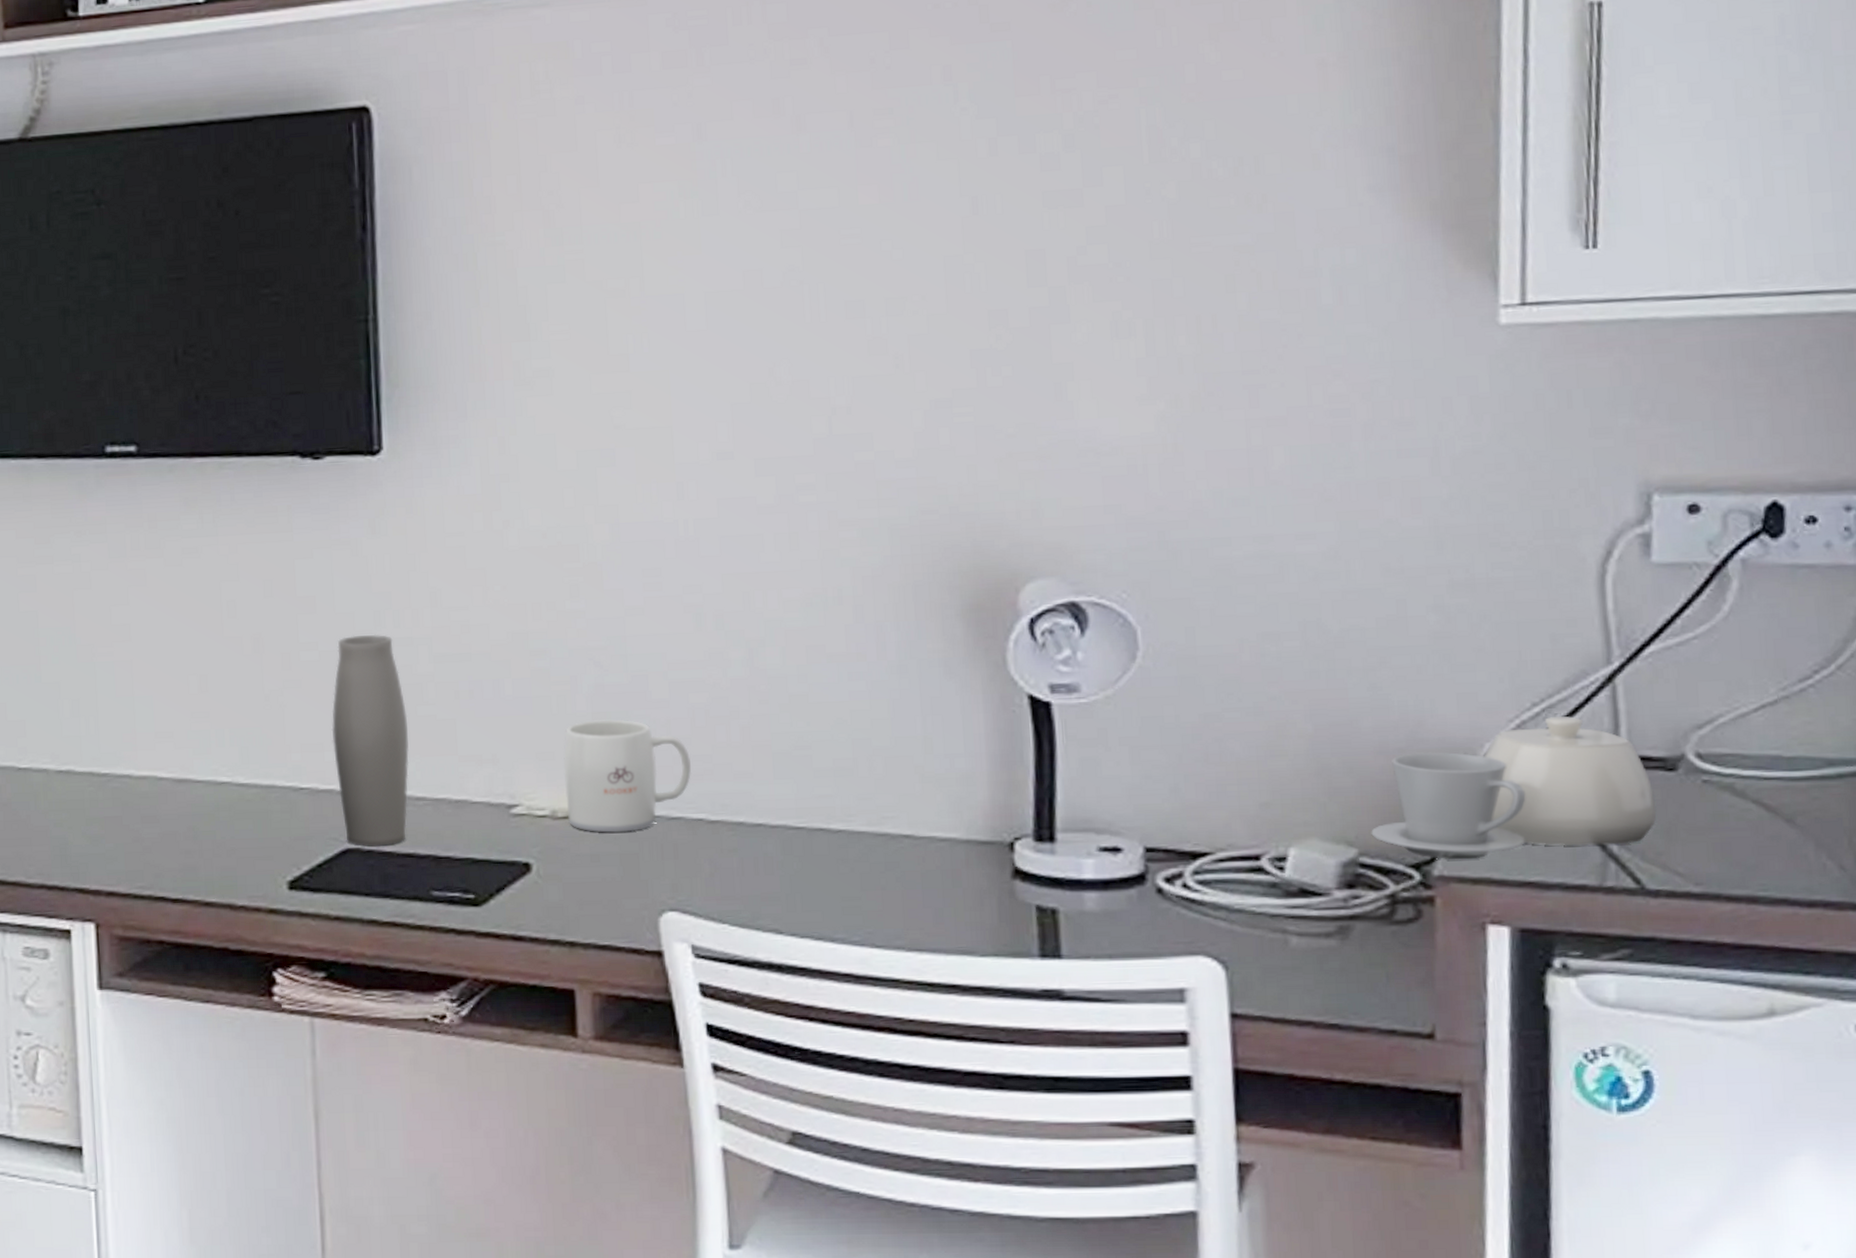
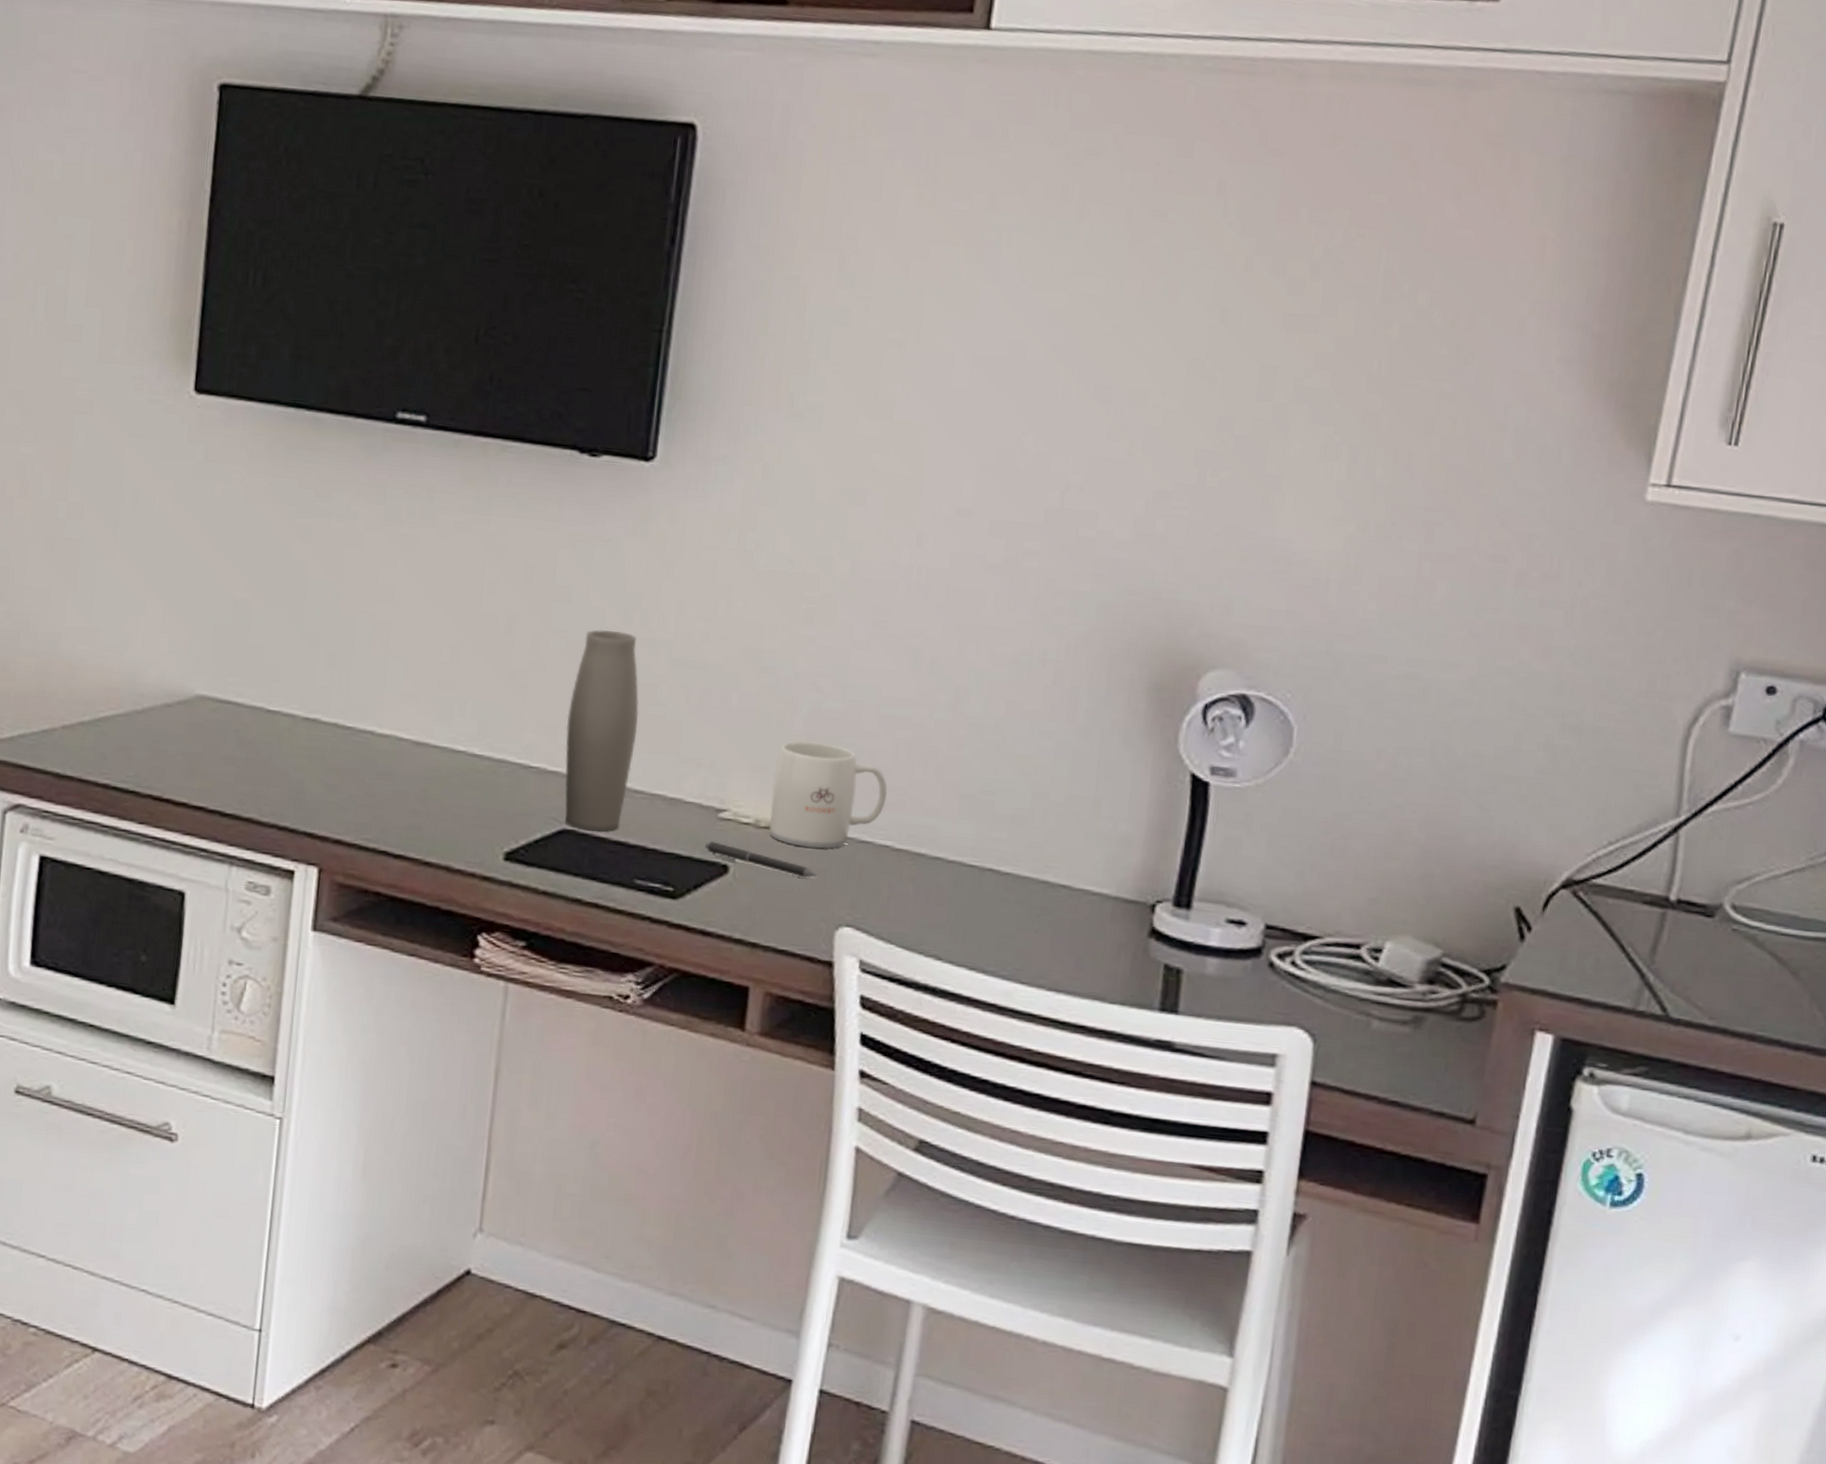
pen: none [501,840,630,866] -> present [704,841,818,878]
teacup: present [1371,752,1526,860] -> none [1456,871,1589,972]
sugar bowl: present [1483,716,1657,846] -> none [1556,856,1692,976]

